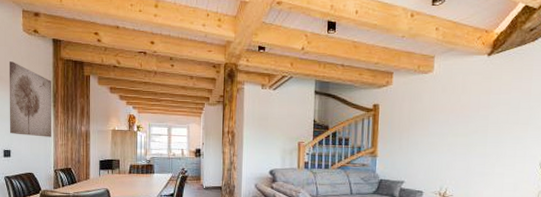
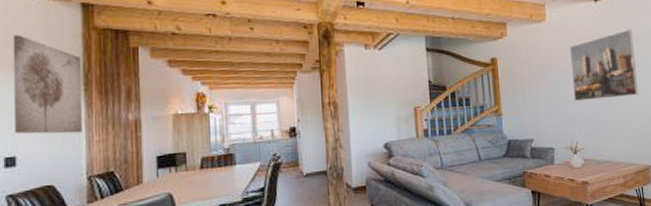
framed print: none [450,85,524,152] -> present [569,29,638,101]

